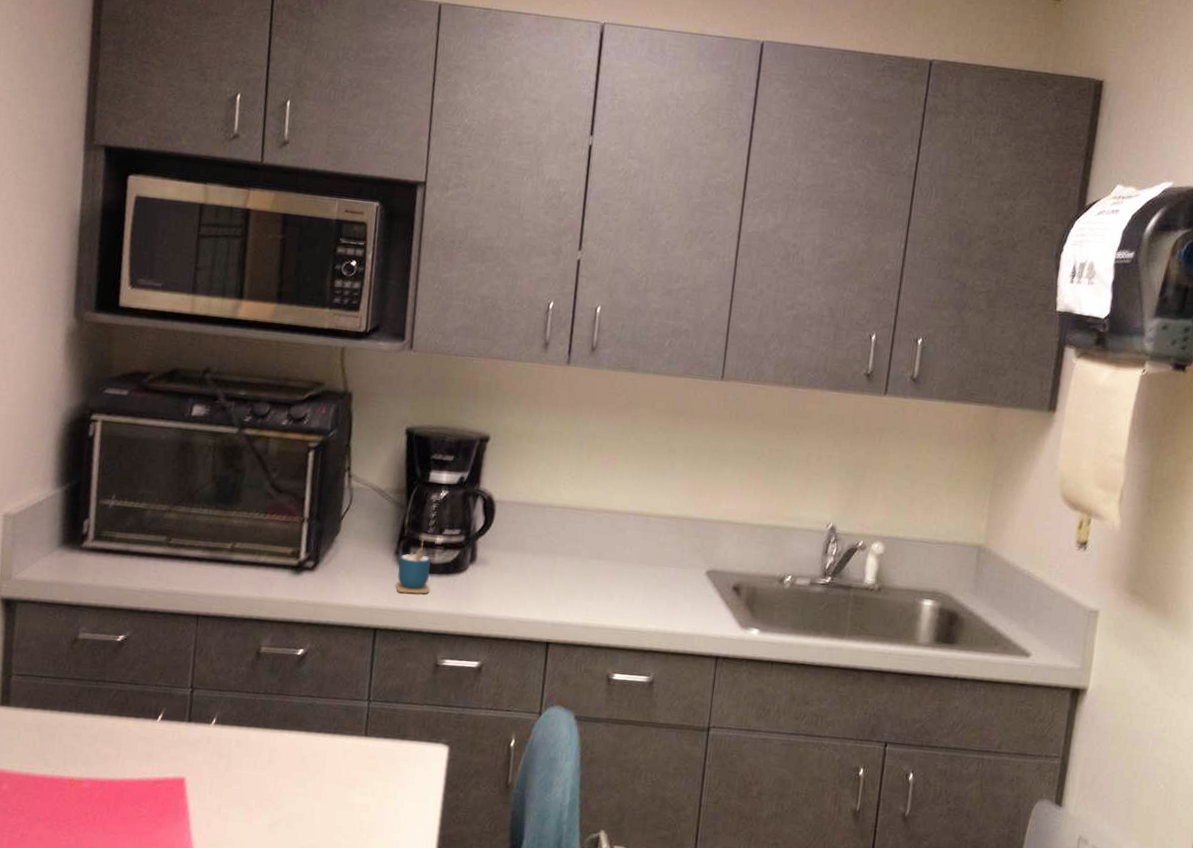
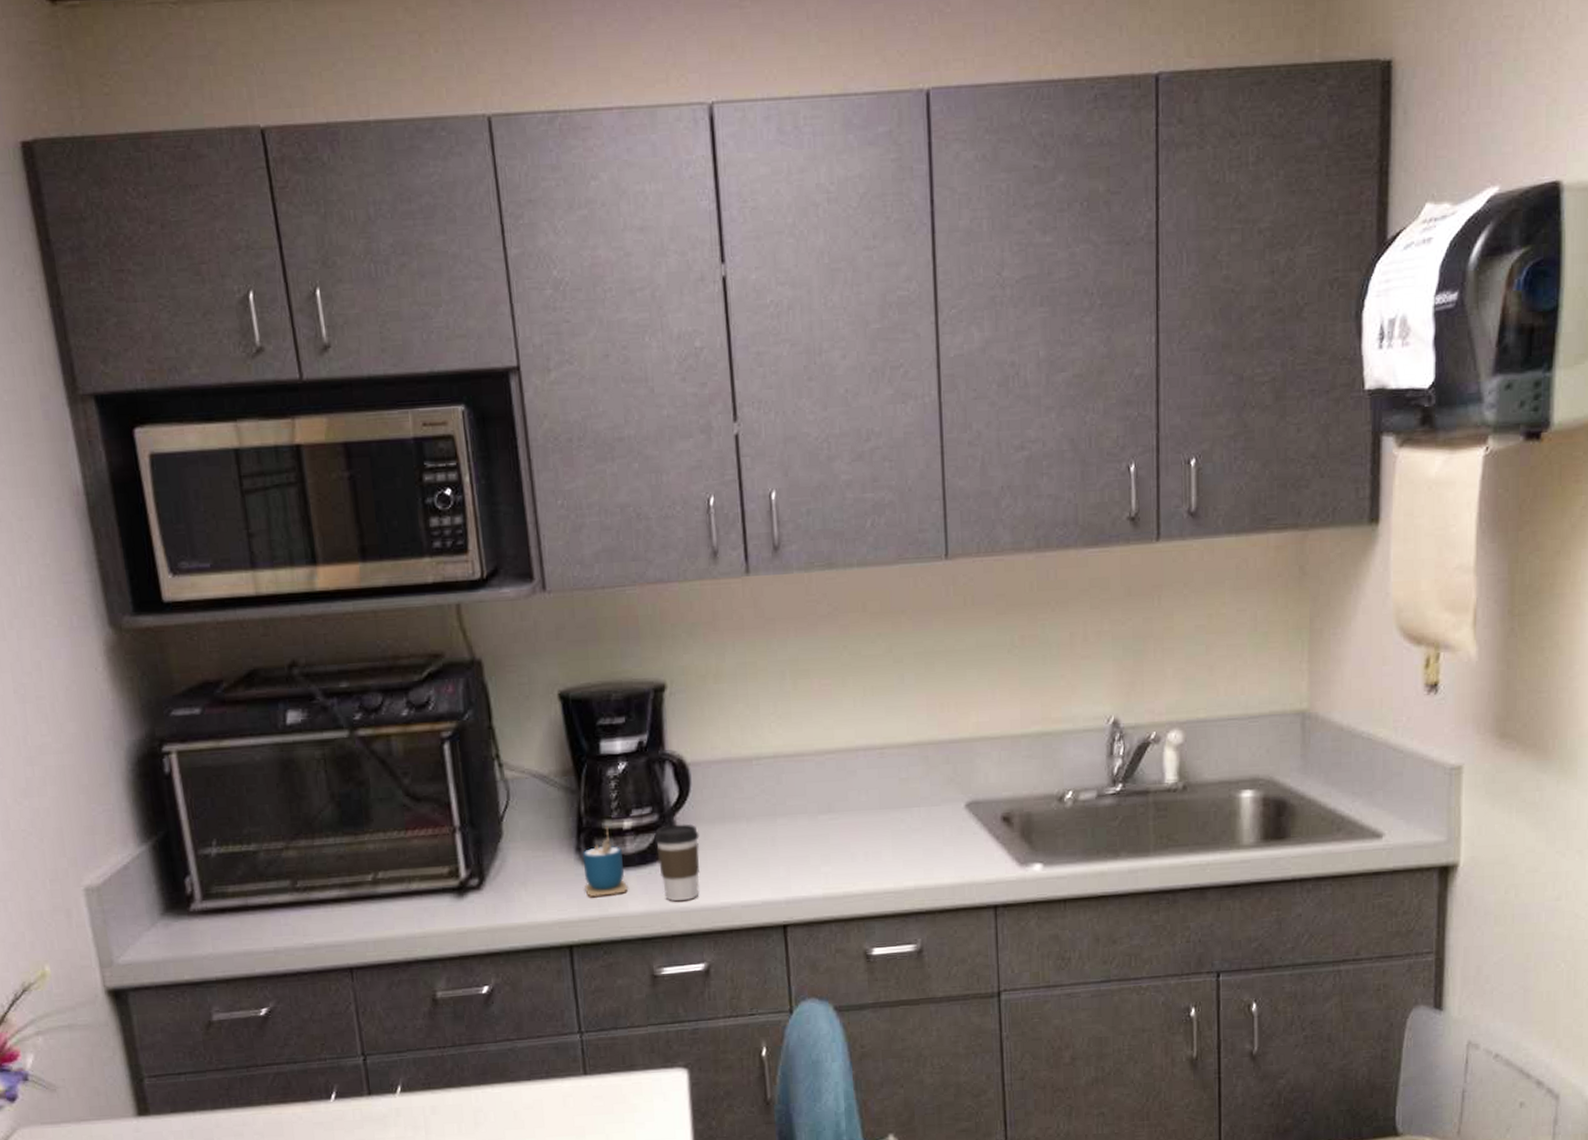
coffee cup: none [457,546,494,609] -> present [654,823,700,901]

